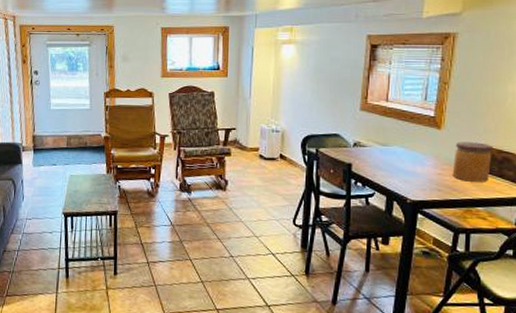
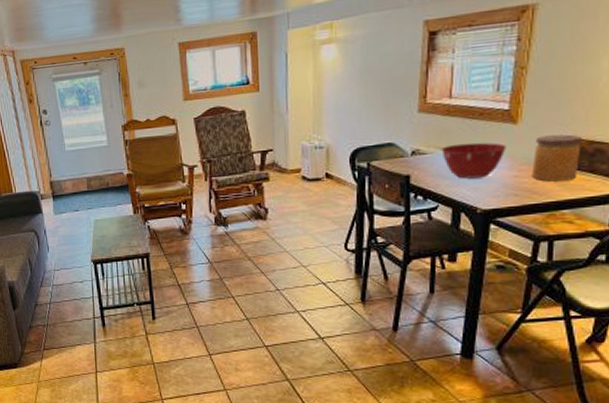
mixing bowl: none [378,140,432,172] -> present [441,142,507,179]

